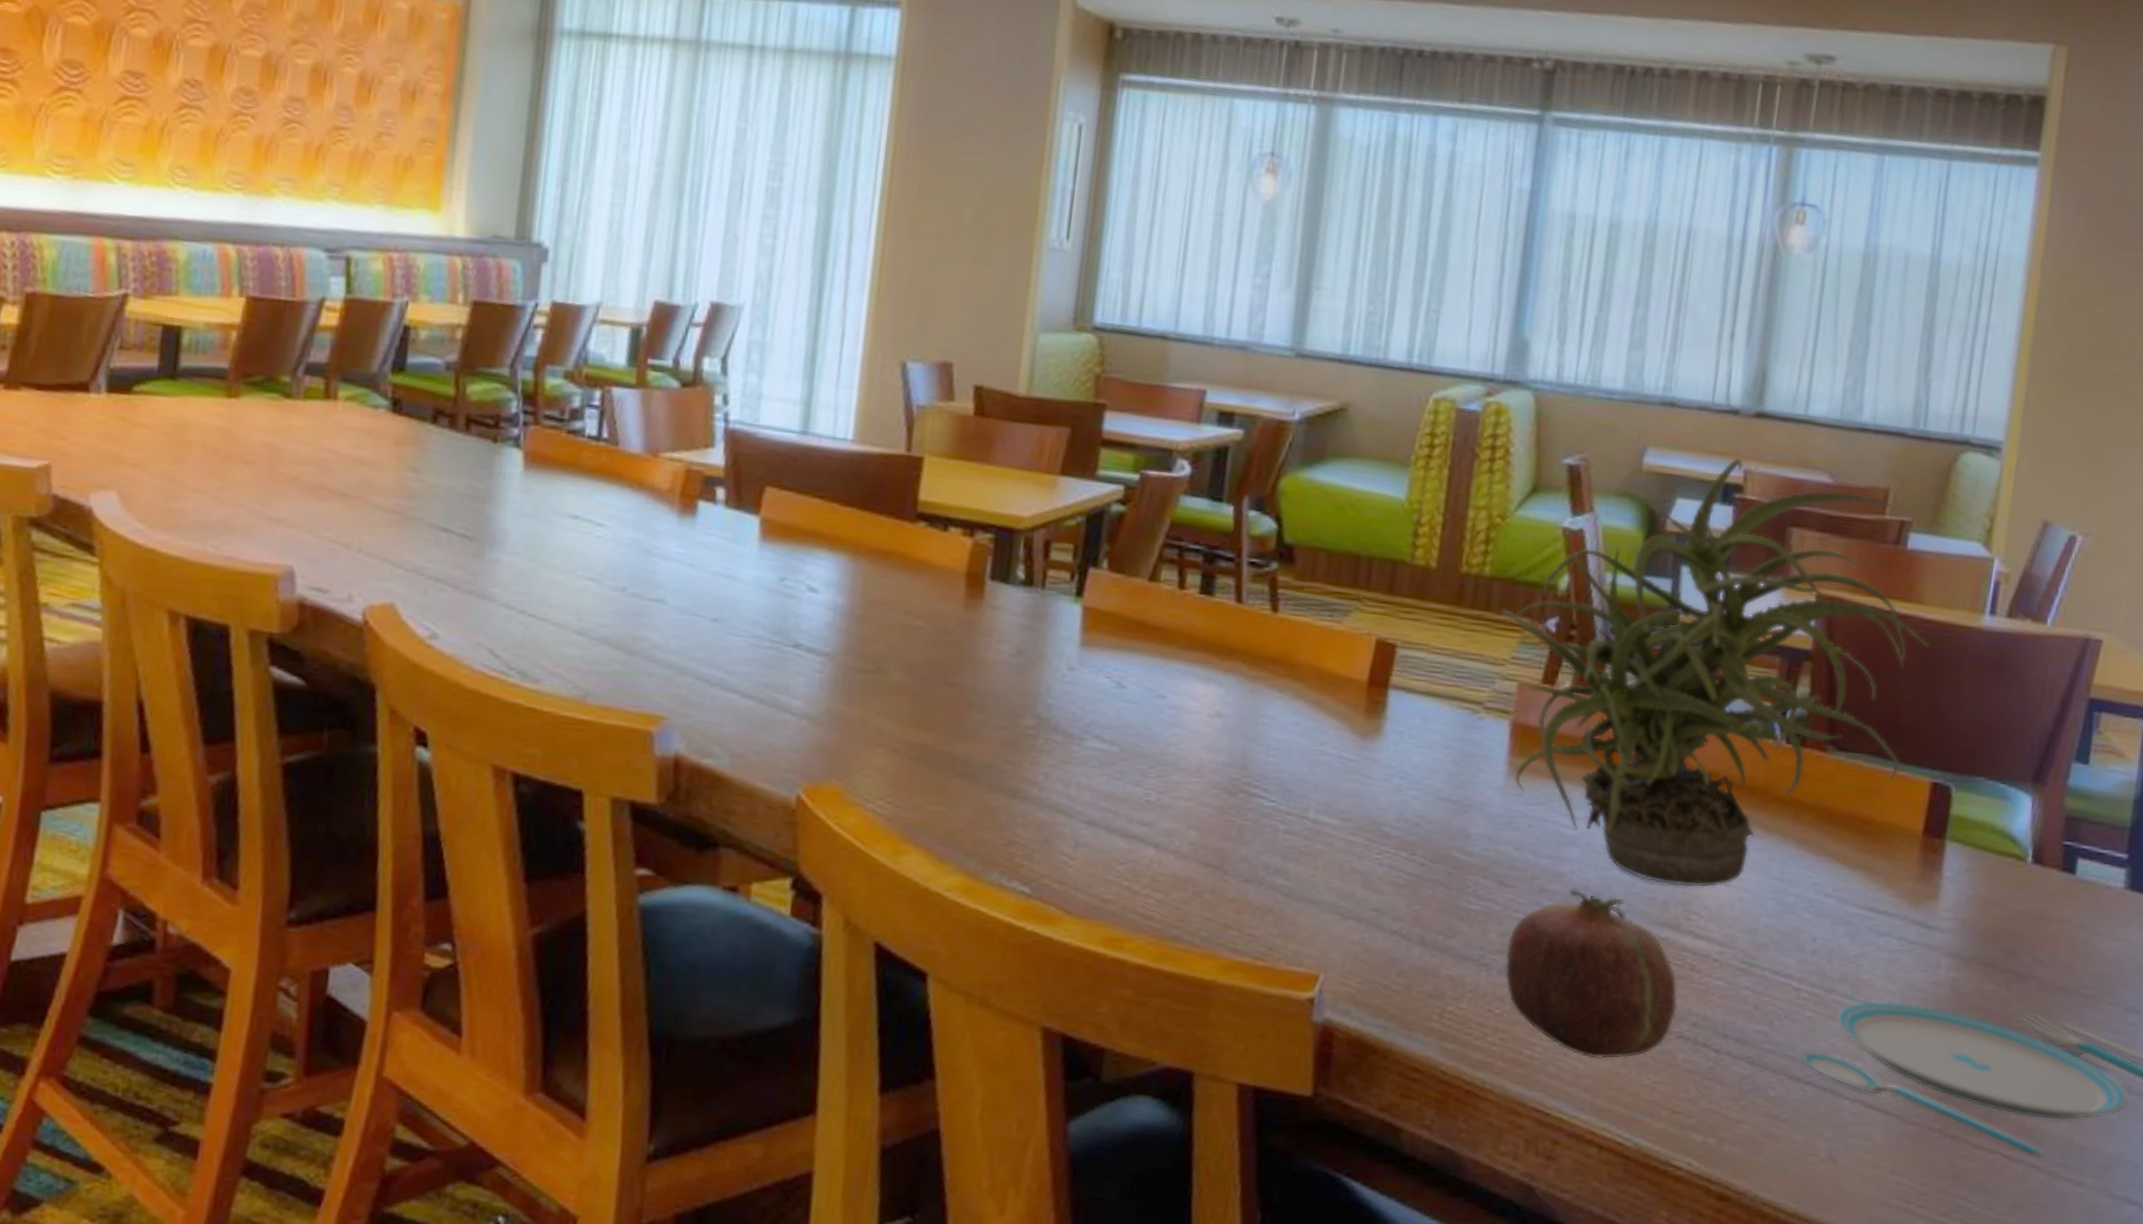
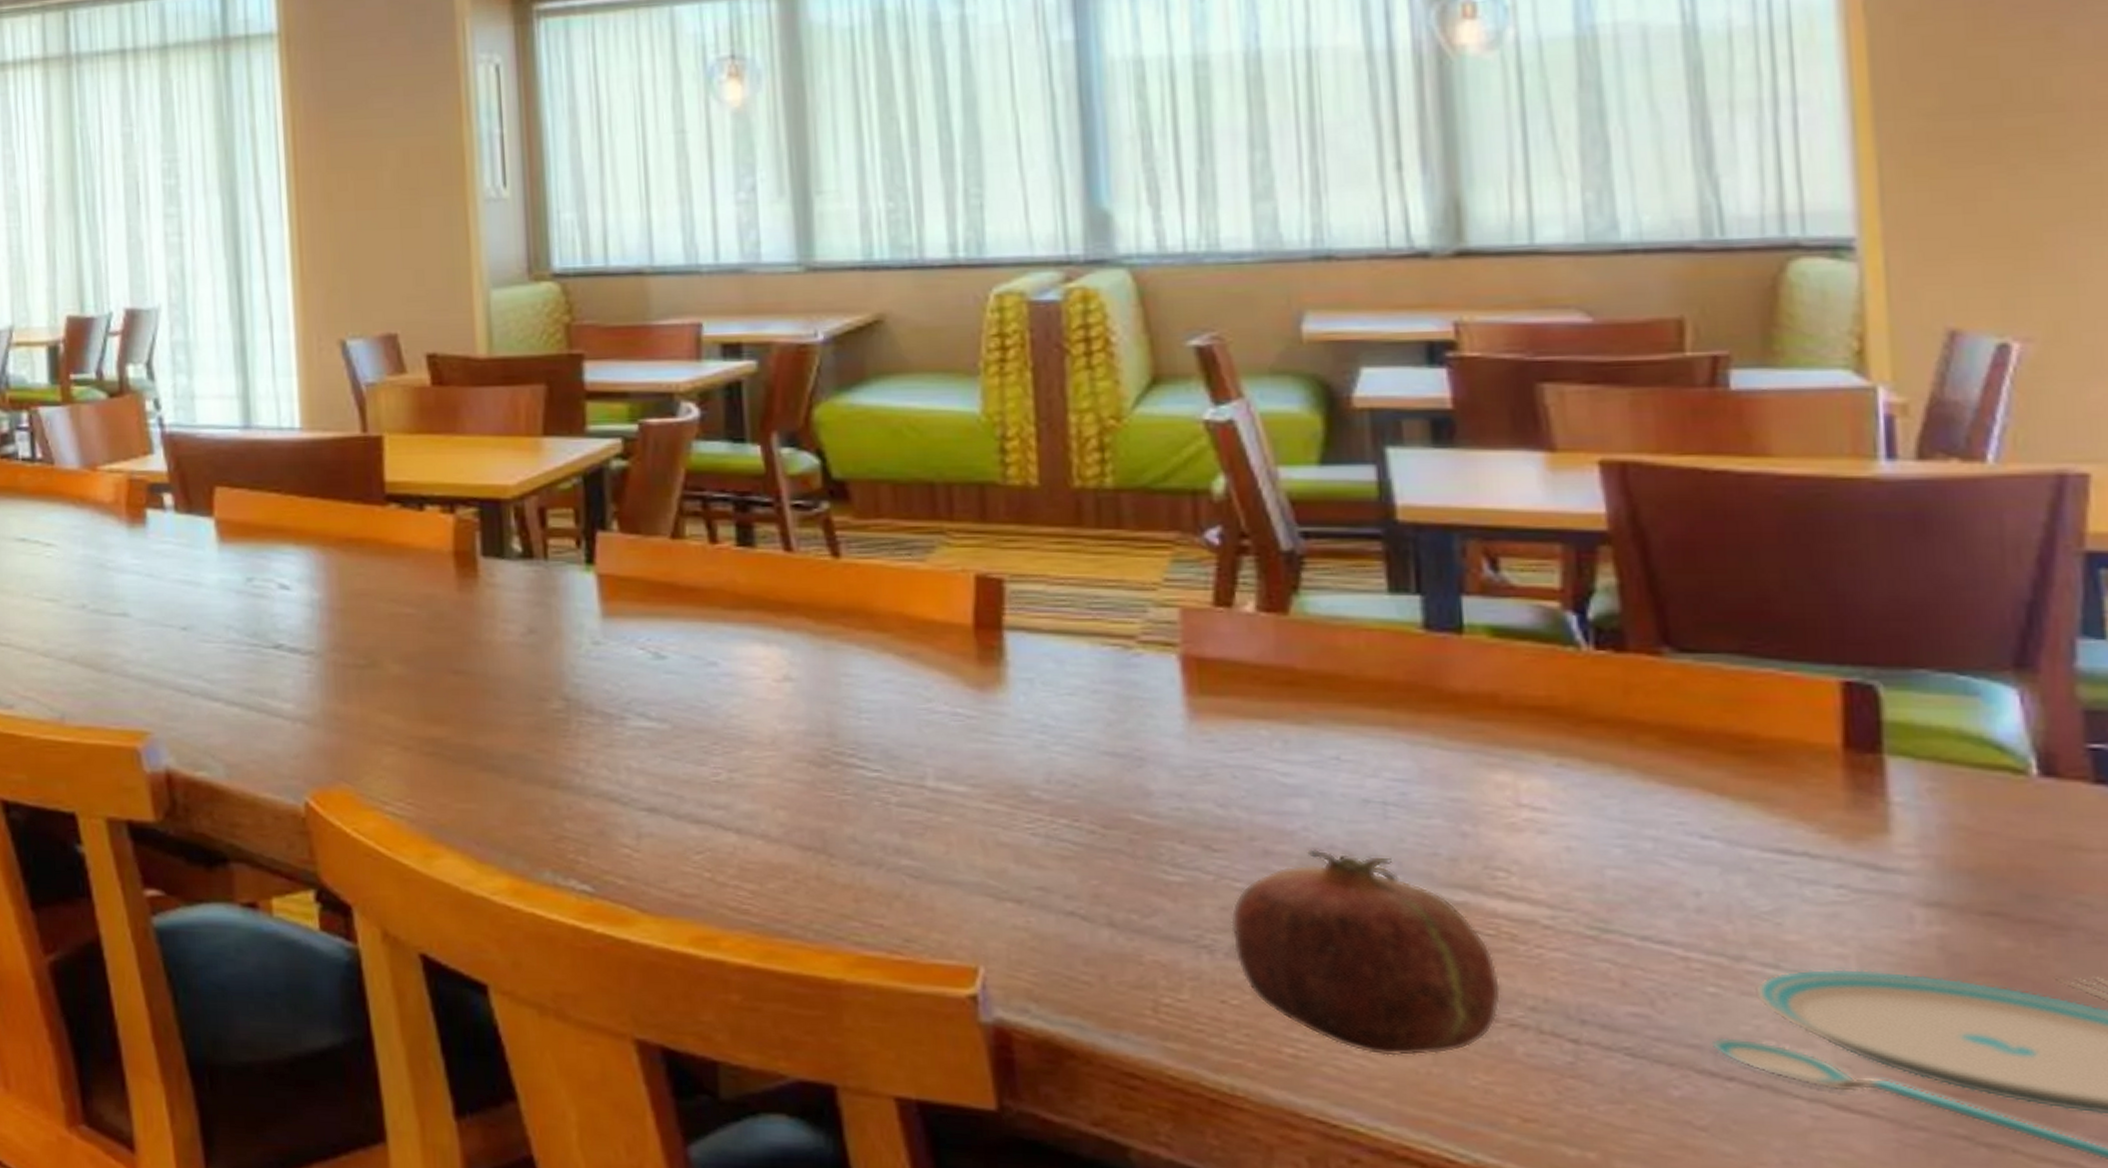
potted plant: present [1501,457,1931,888] -> none [1138,308,1798,838]

